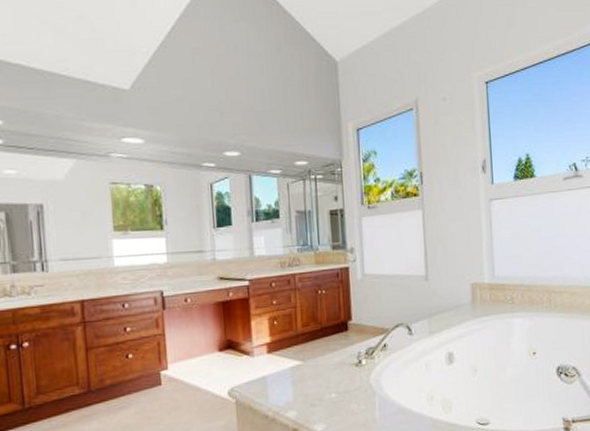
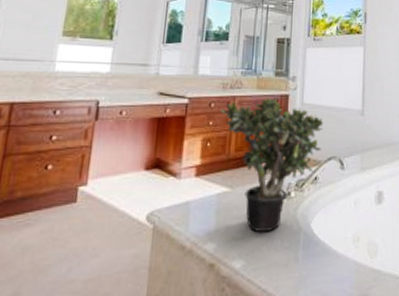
potted plant: none [282,270,388,398] -> present [220,96,324,232]

